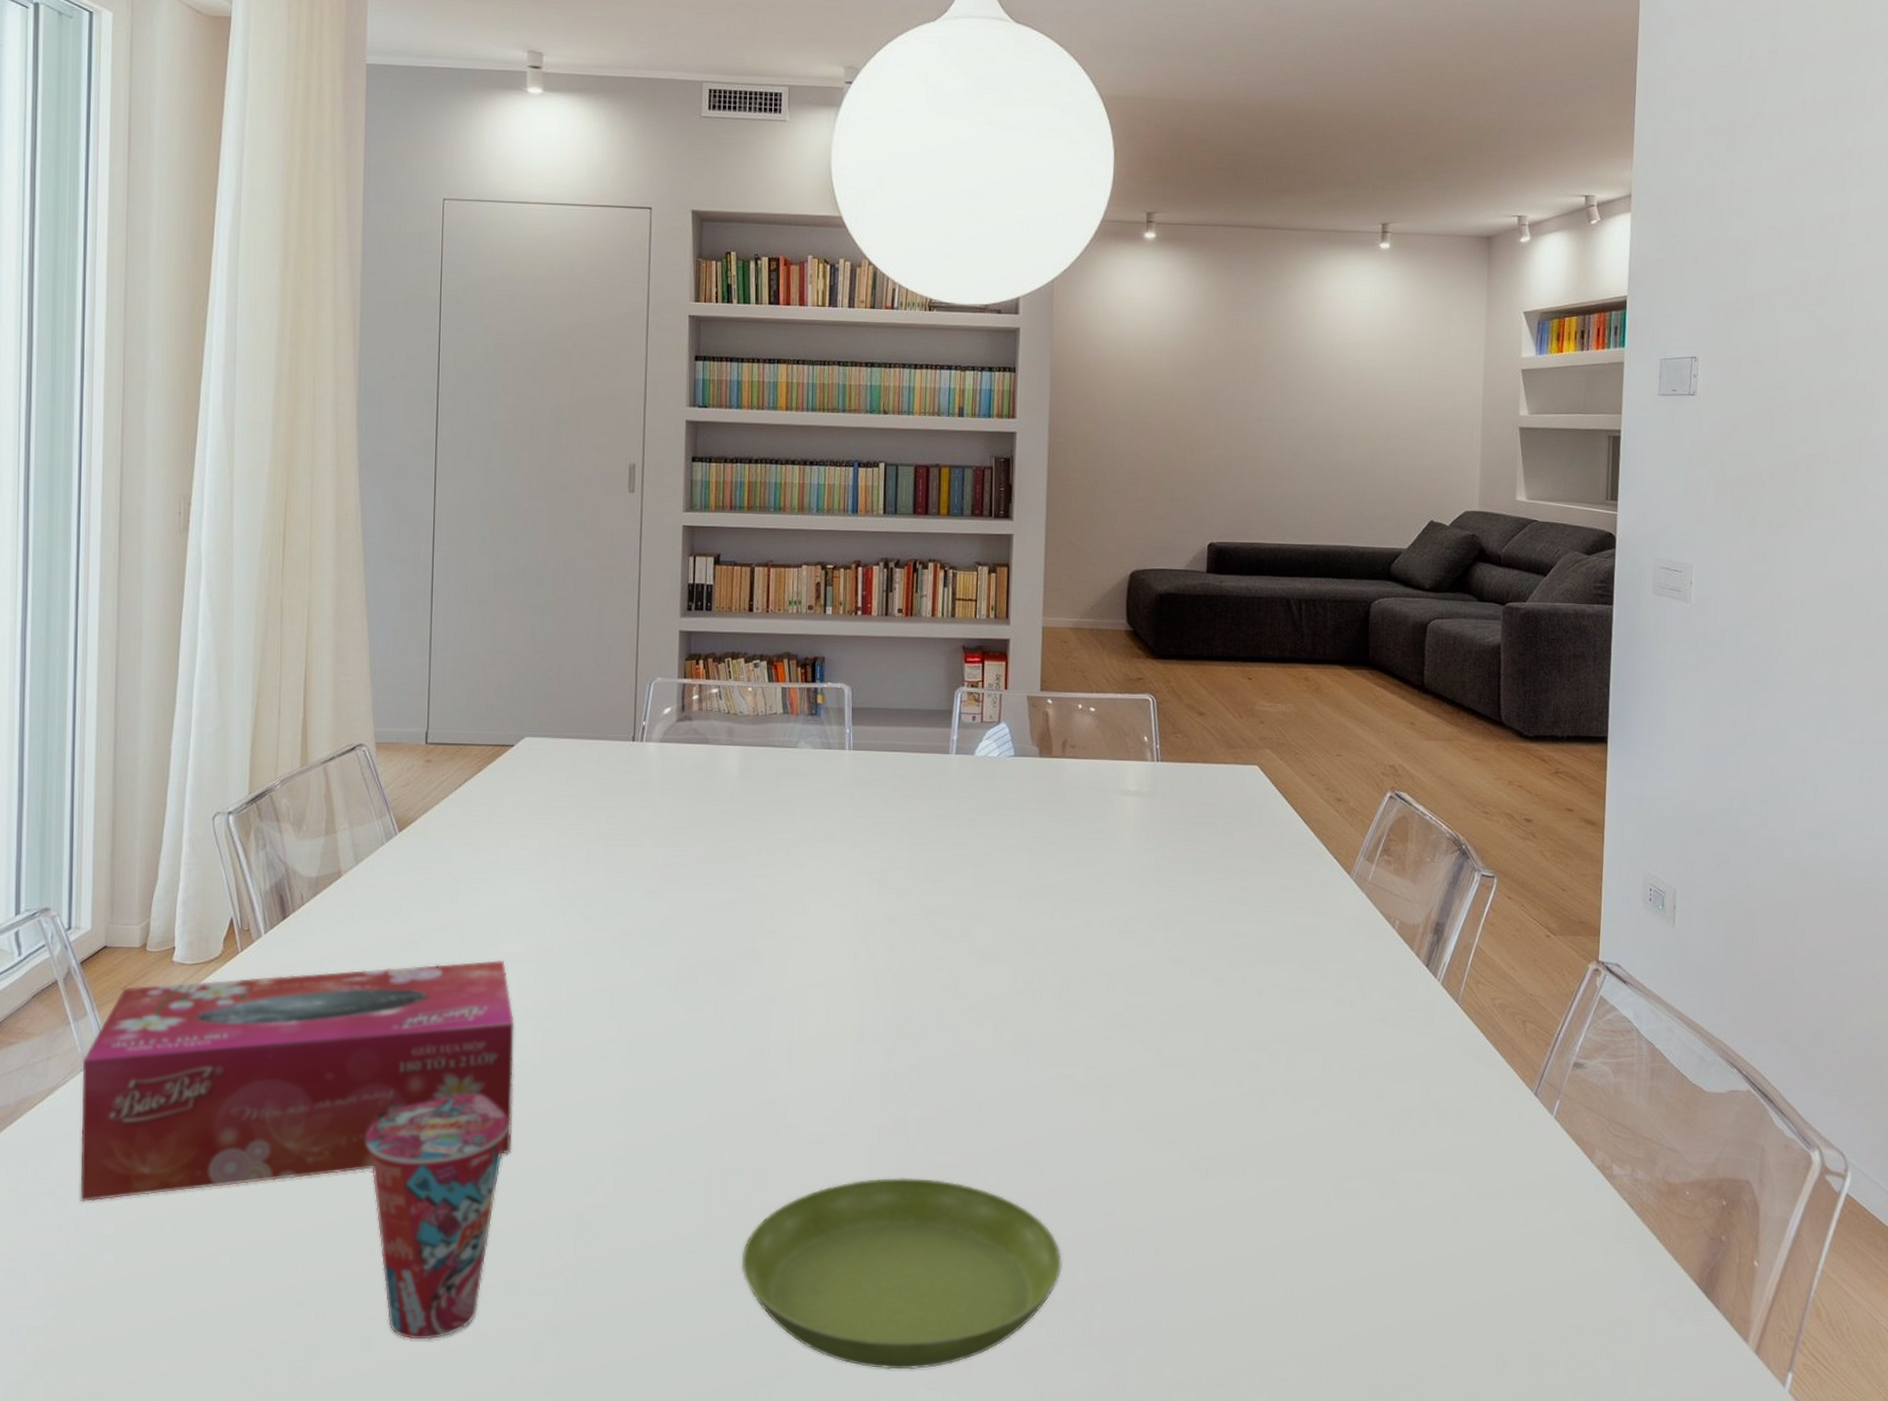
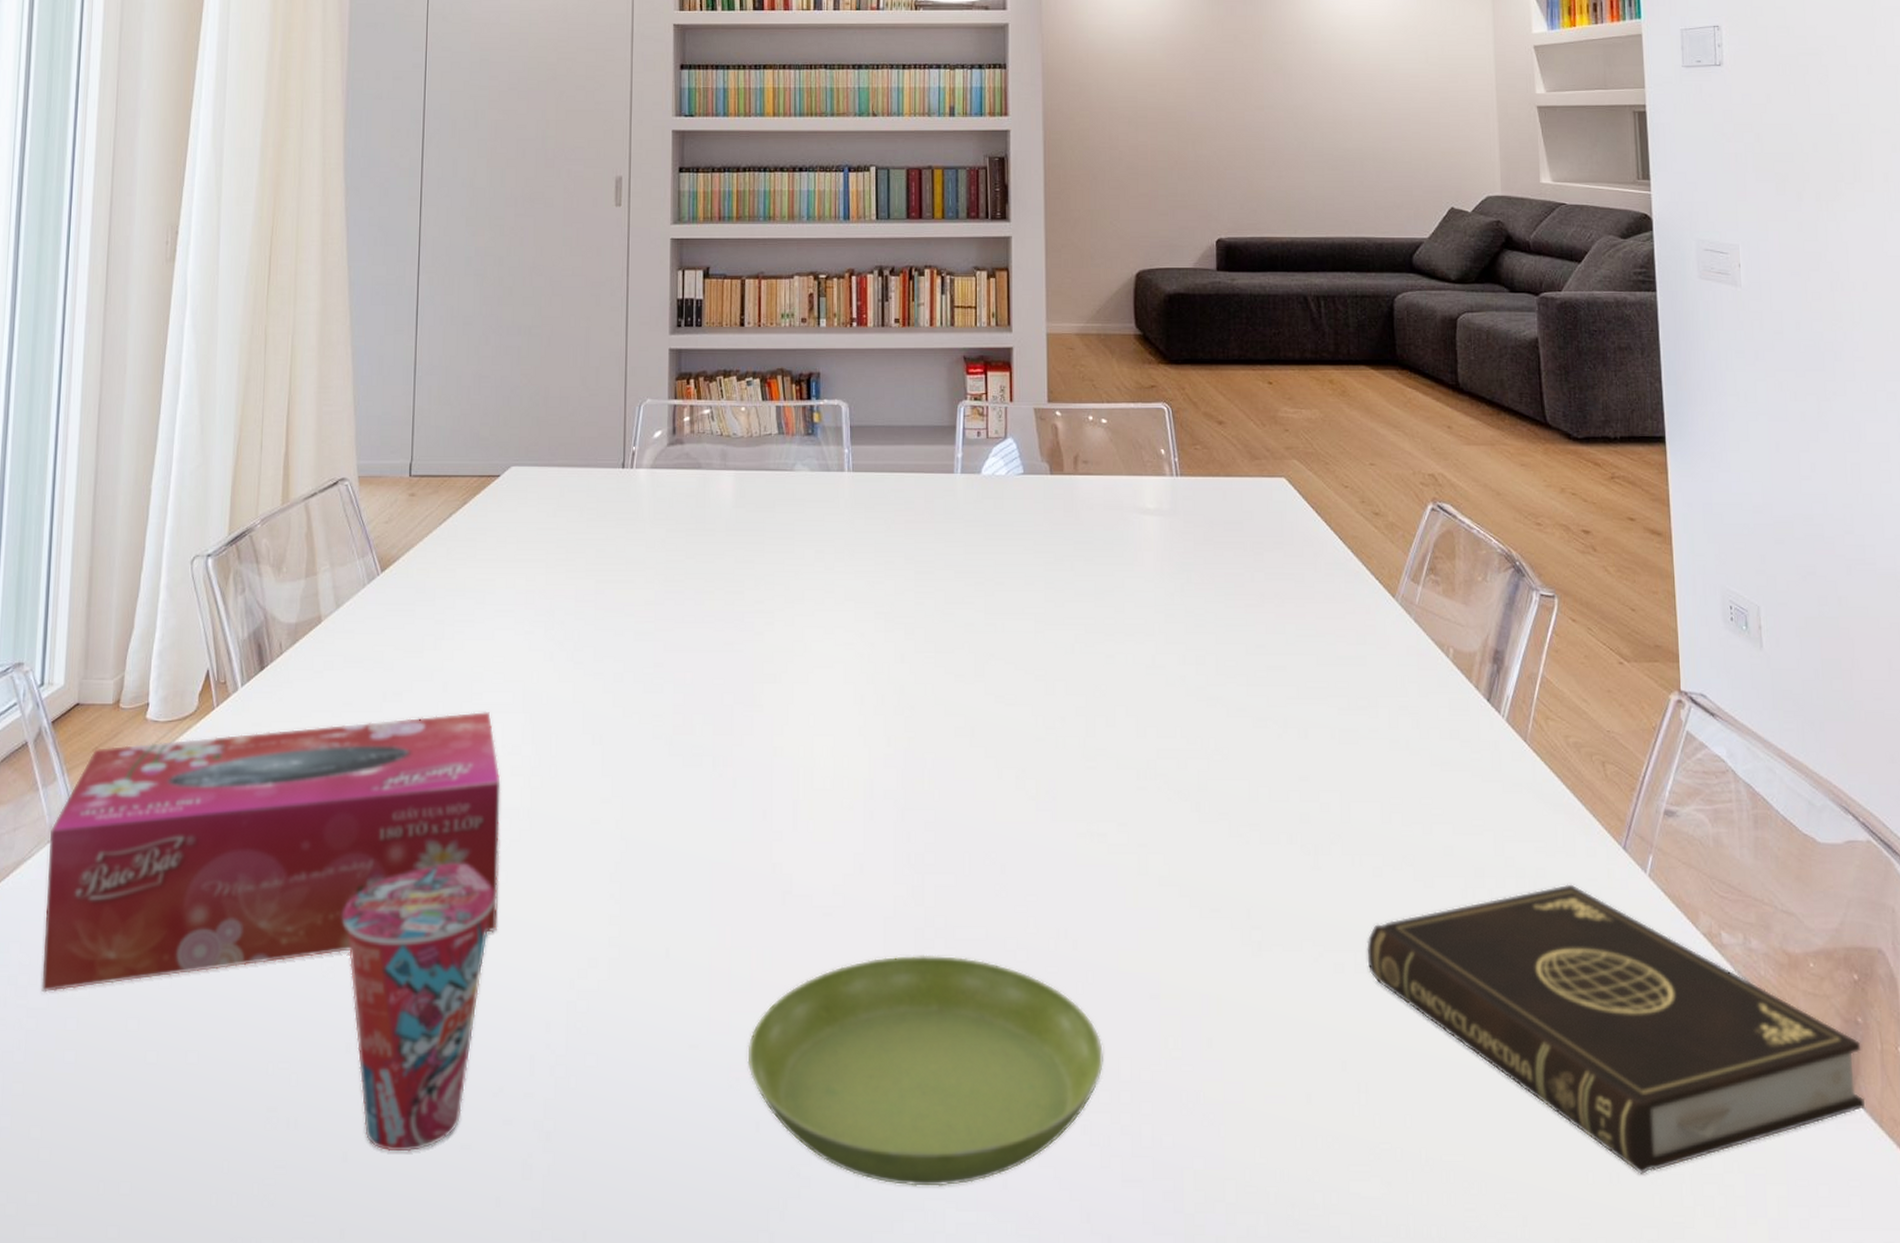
book: none [1301,1123,1723,1361] -> present [1367,884,1865,1174]

